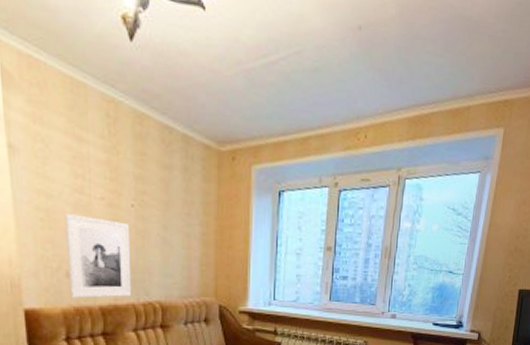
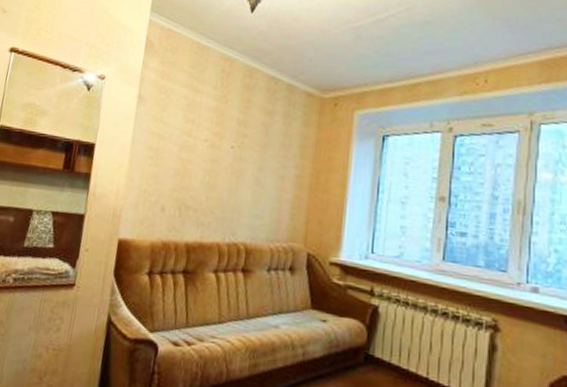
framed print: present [64,214,132,298] -> none [161,153,226,236]

